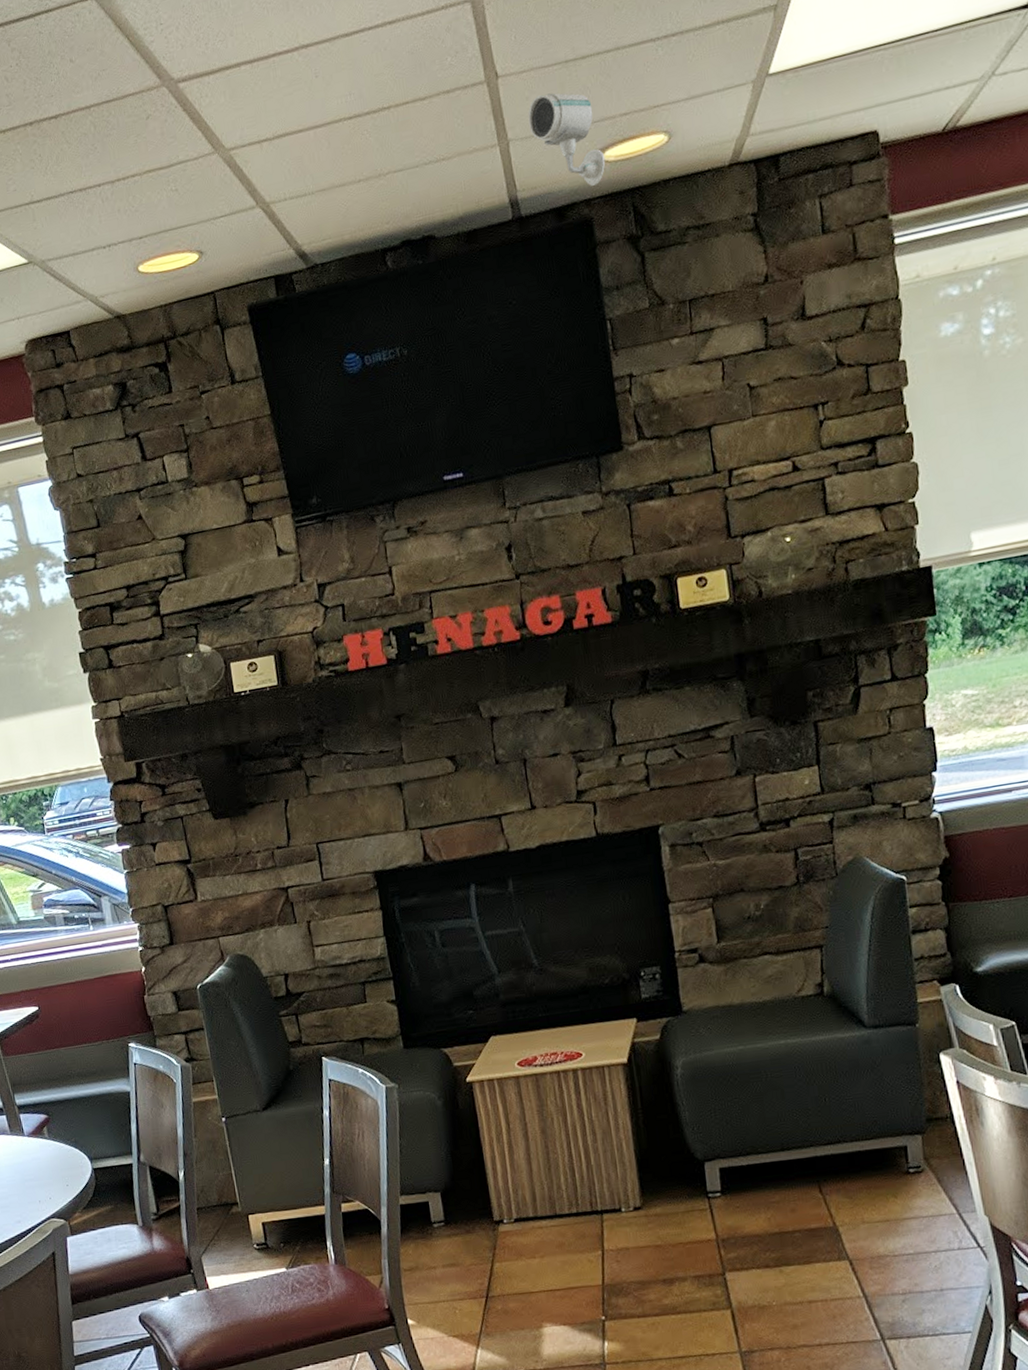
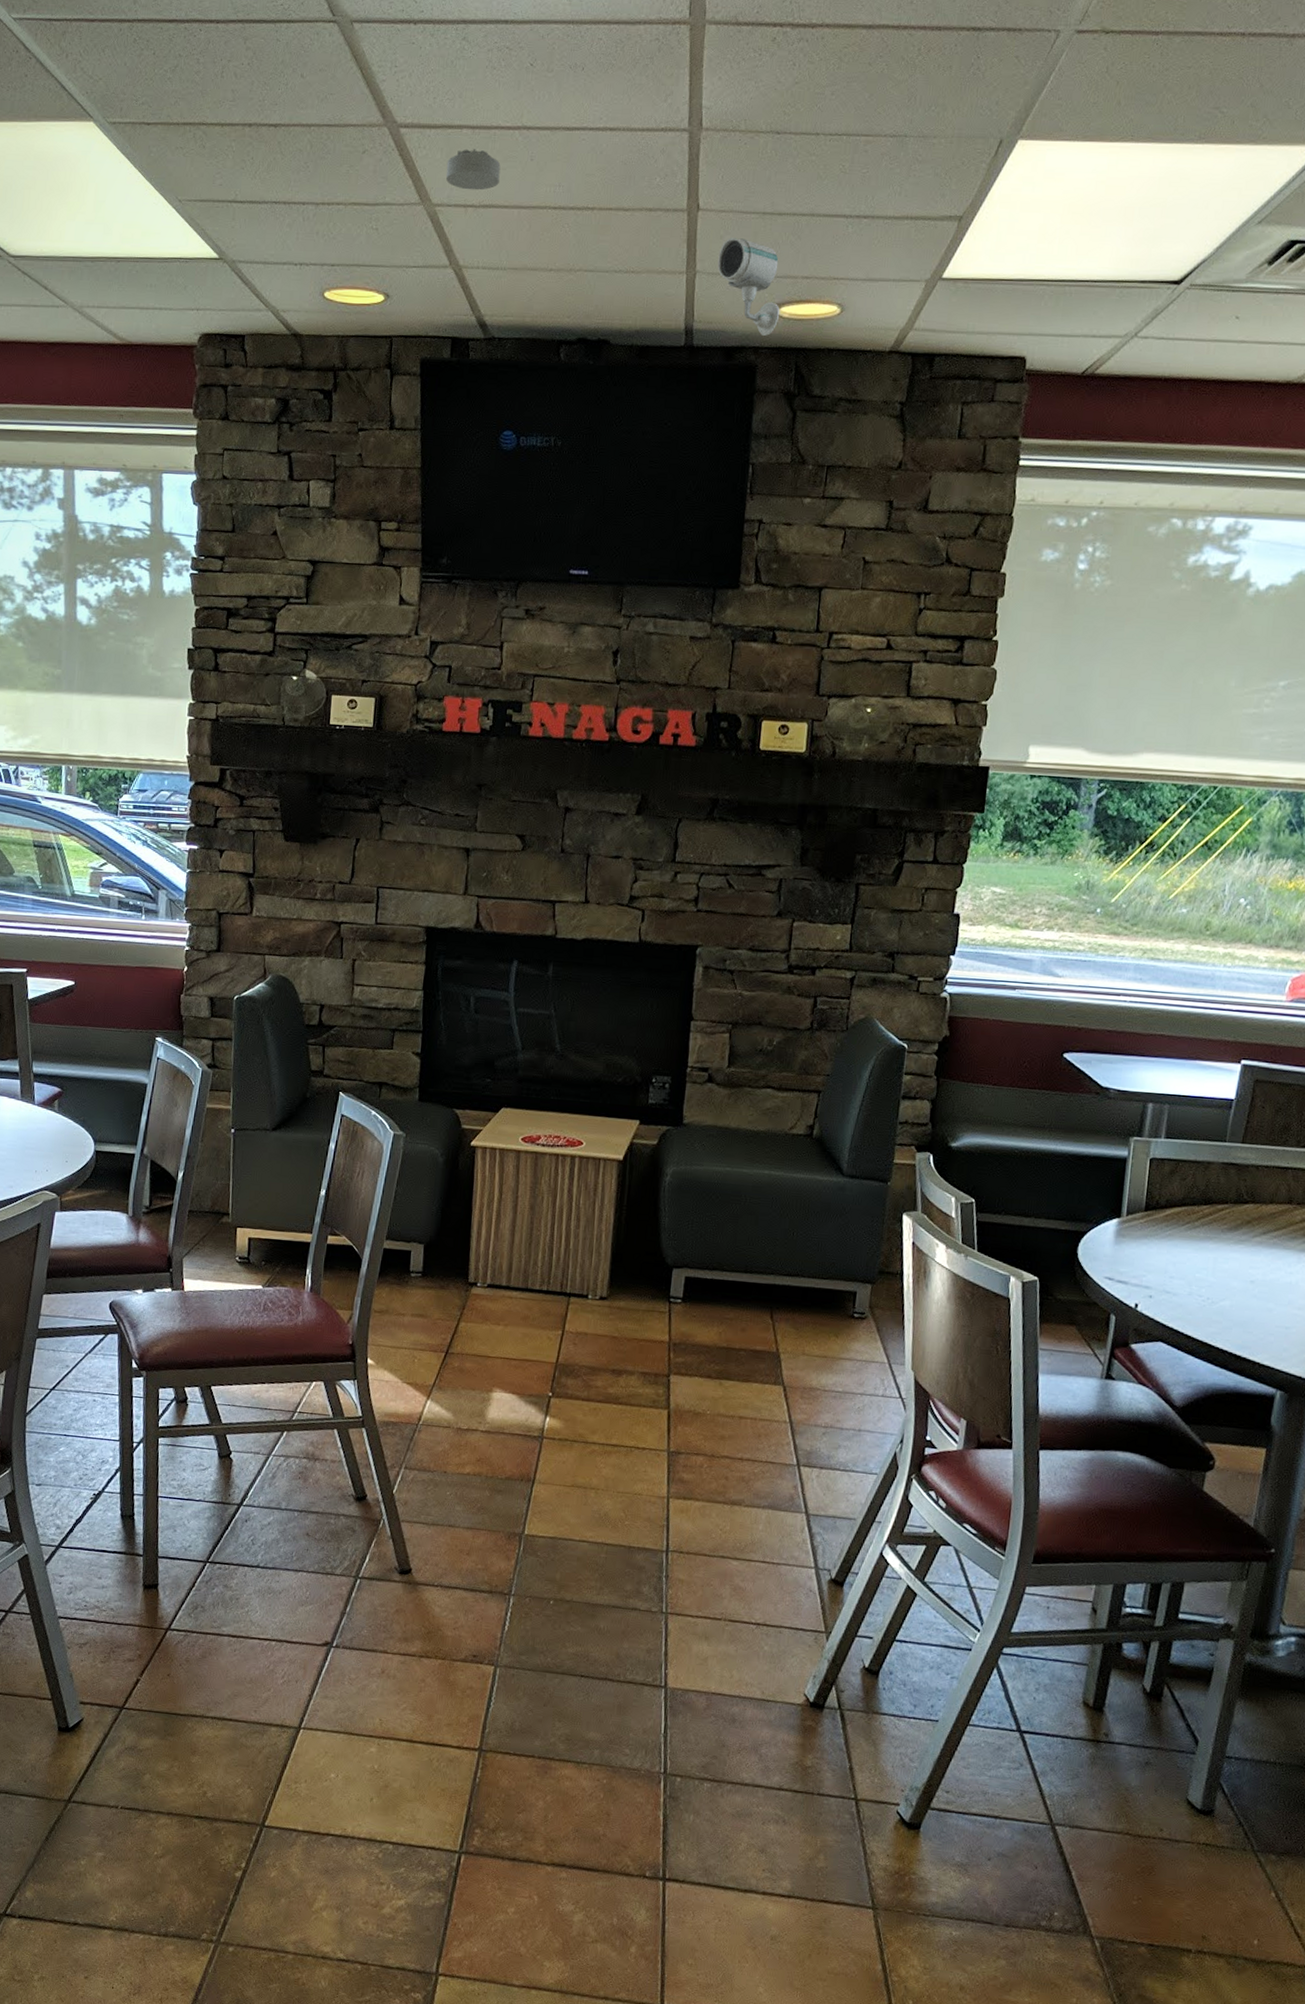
smoke detector: none [232,81,289,126] -> present [445,149,501,191]

